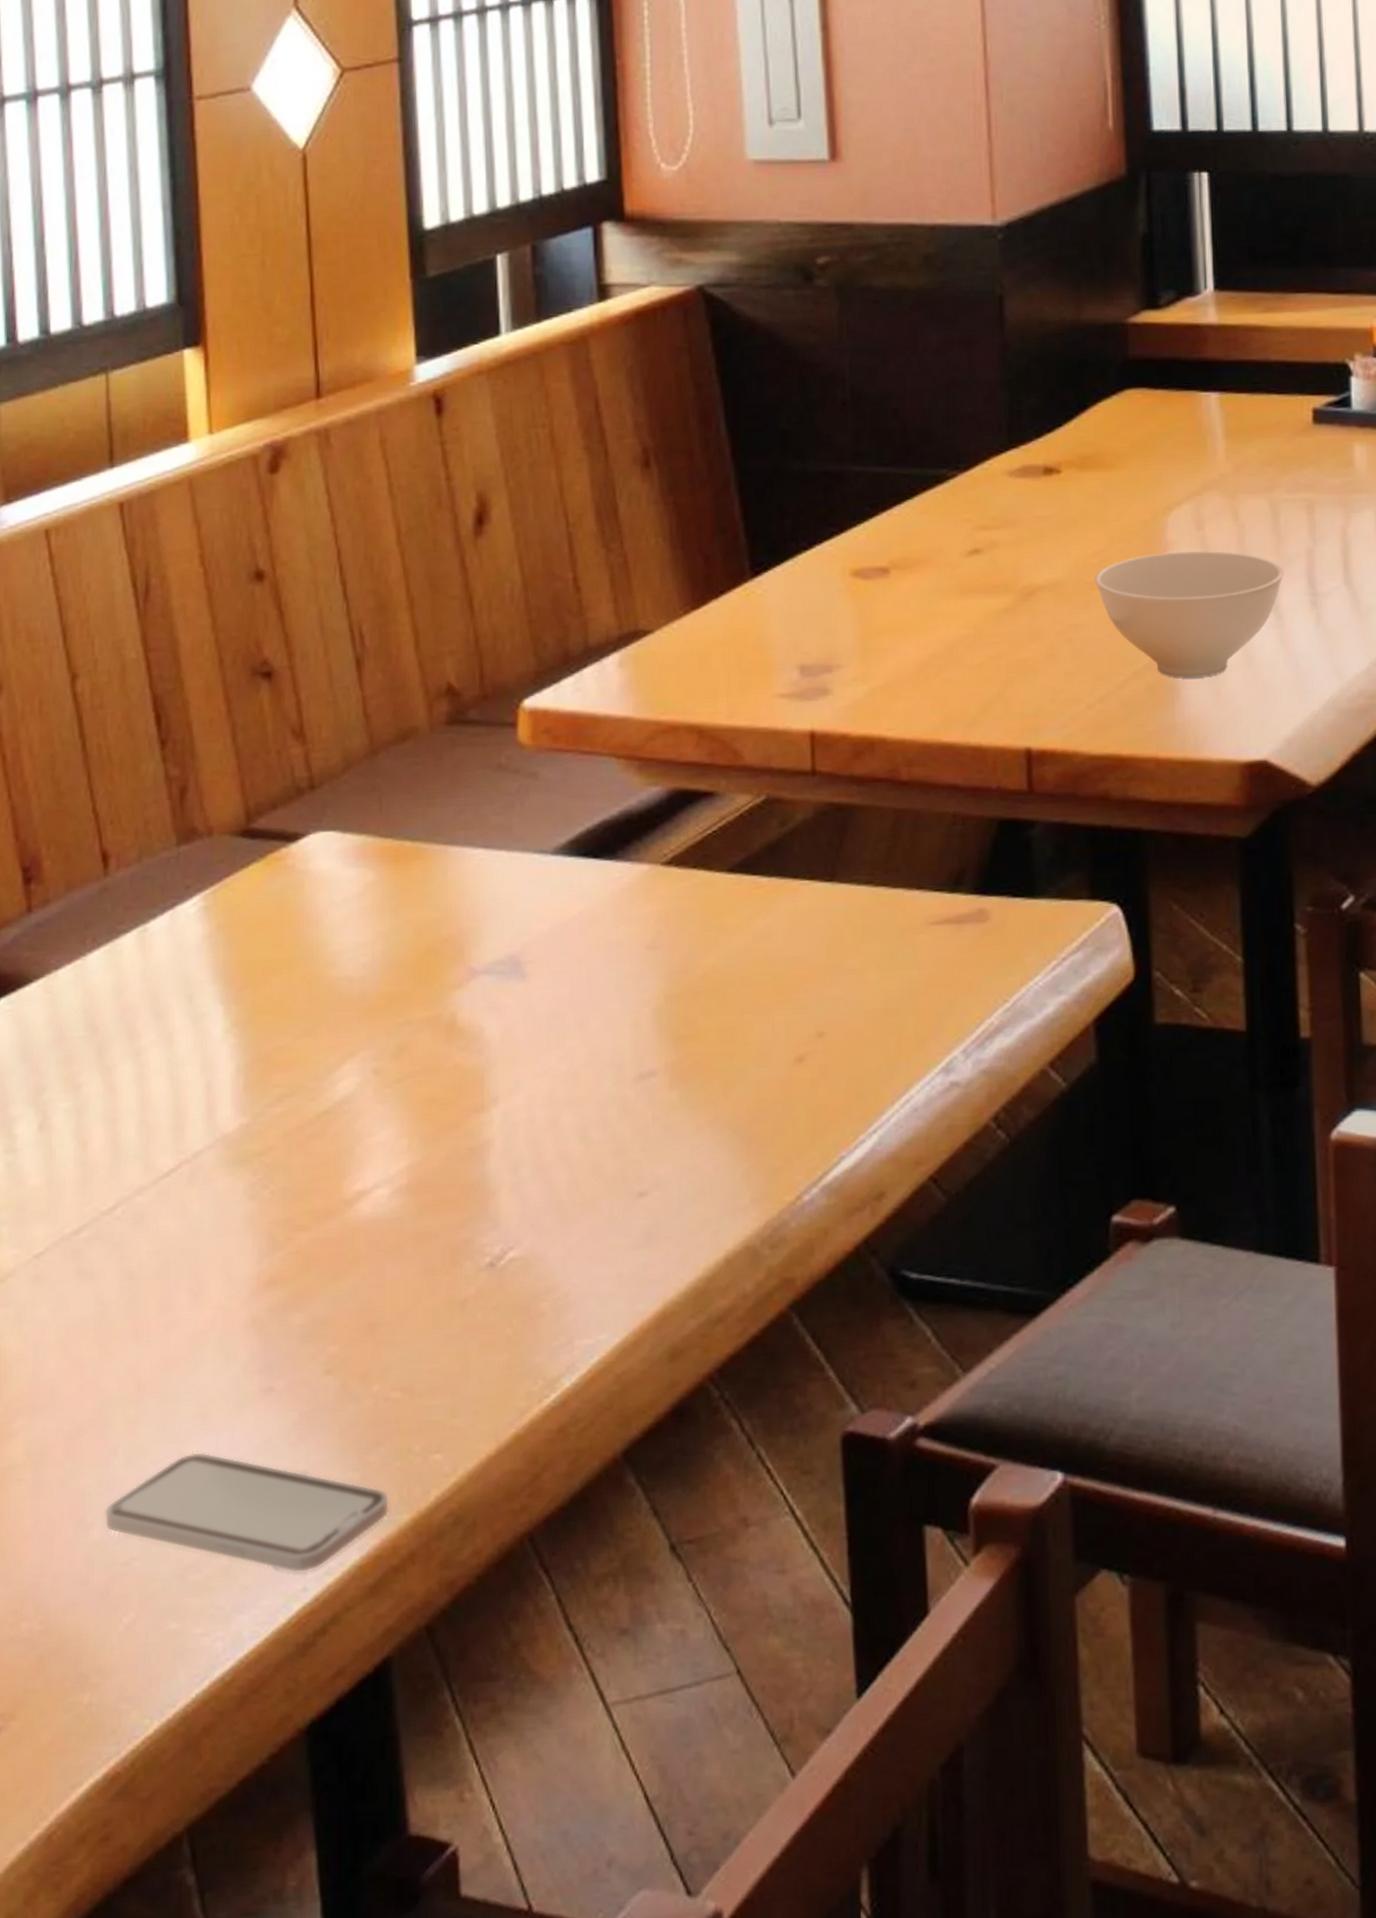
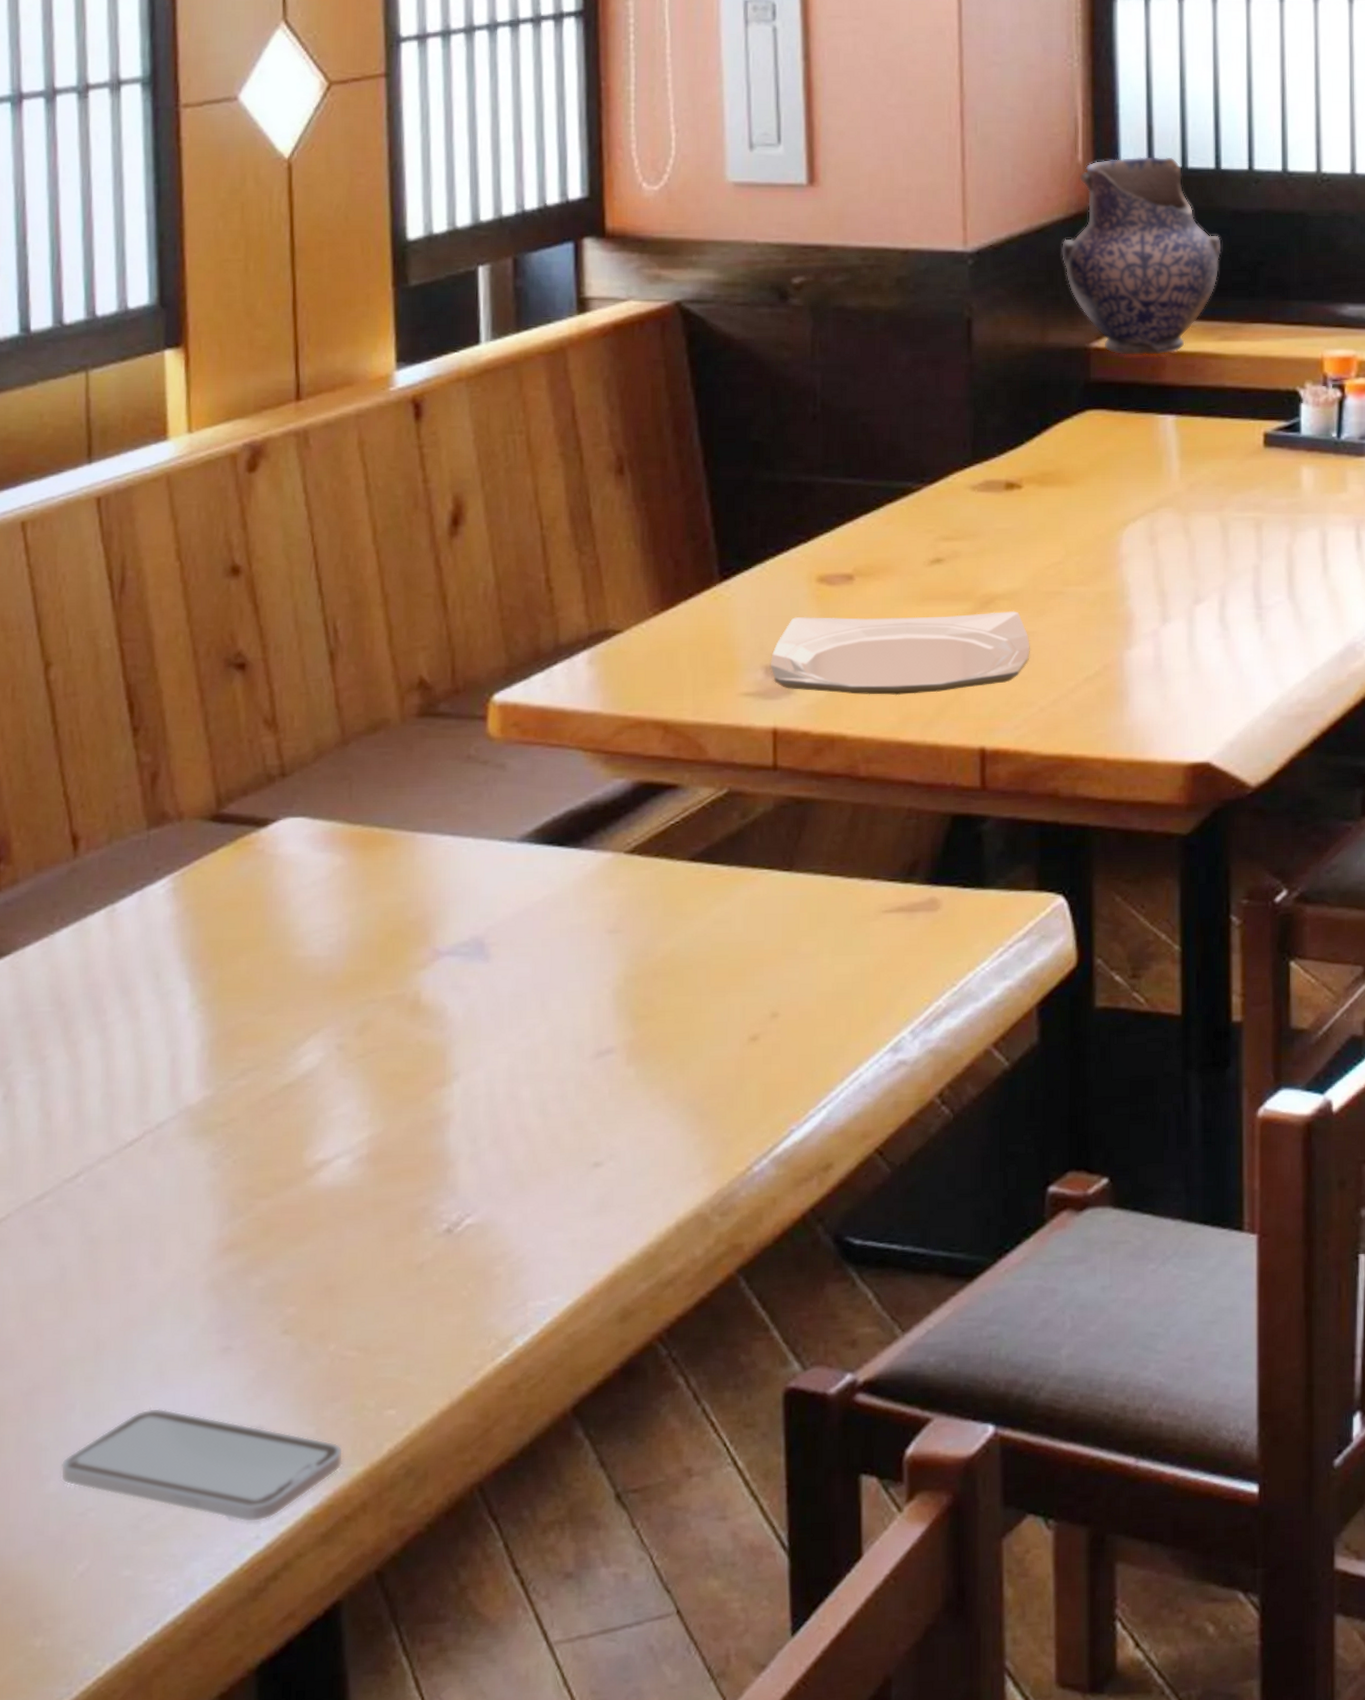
plate: none [805,603,1075,695] -> present [770,611,1030,696]
pottery: none [1094,119,1262,330] -> present [1062,156,1222,355]
bowl: present [1094,551,1284,678] -> none [1051,564,1231,683]

